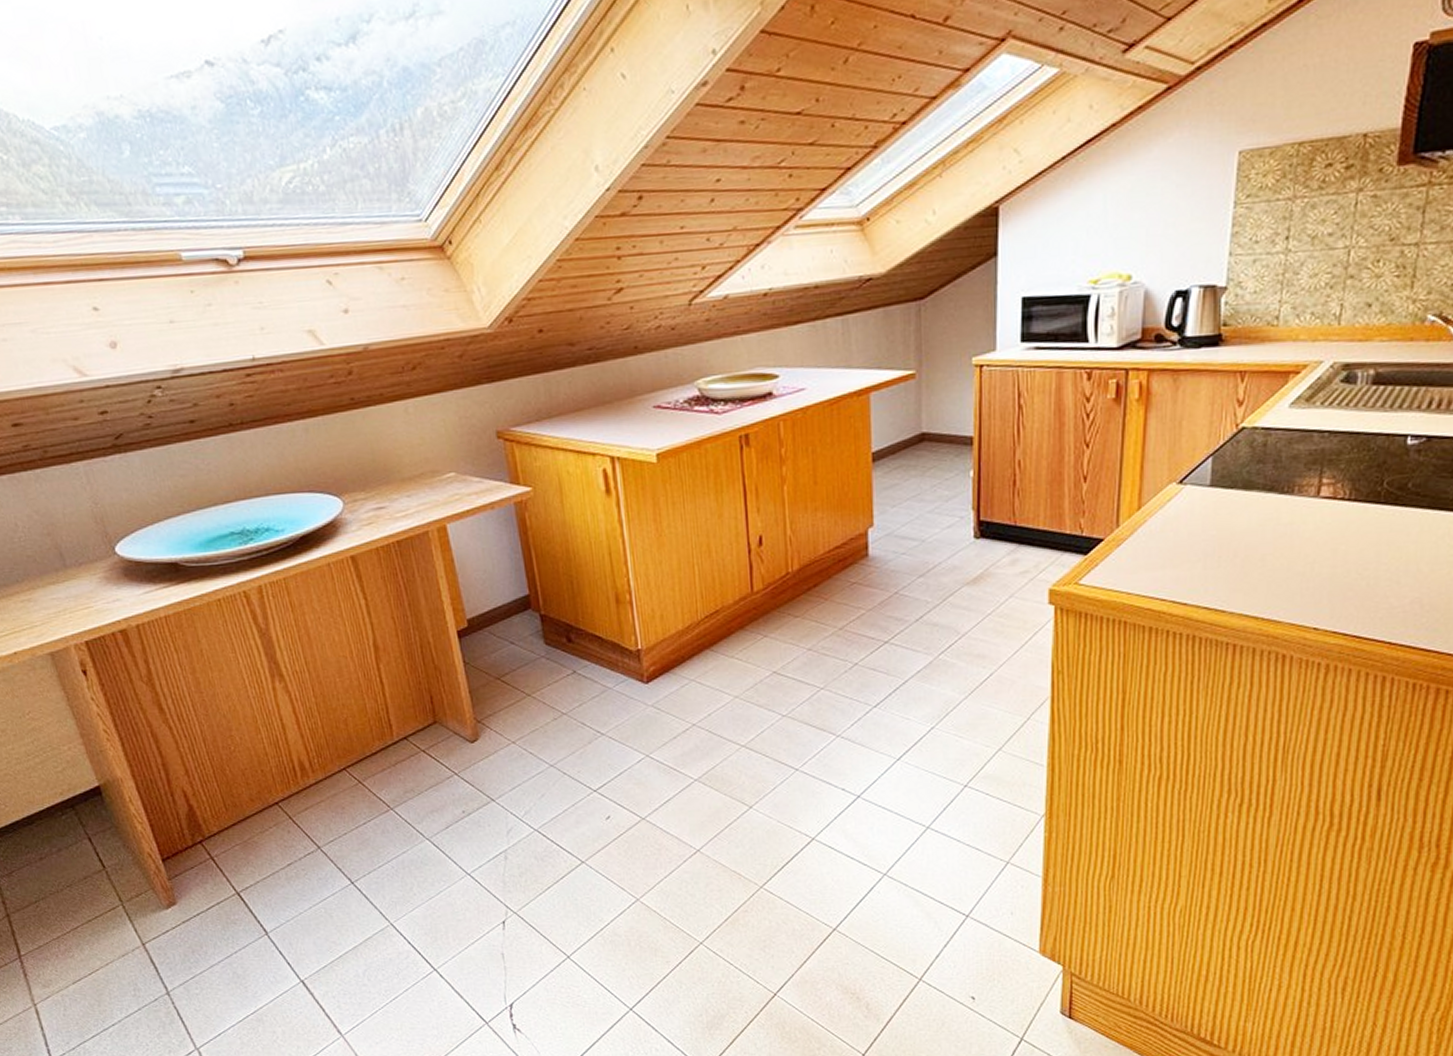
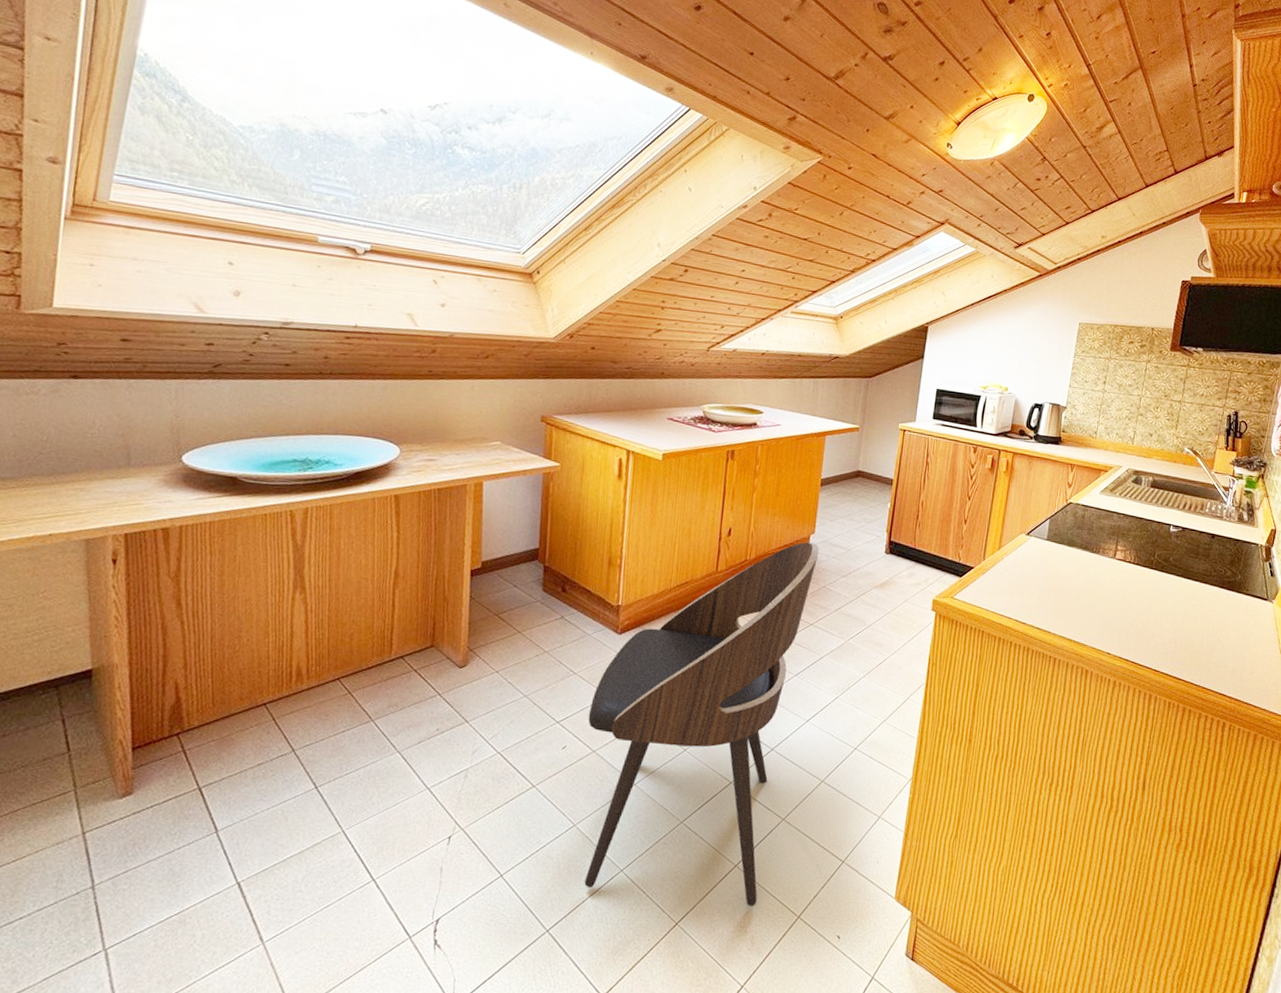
dining chair: none [628,538,883,971] -> present [584,542,820,906]

